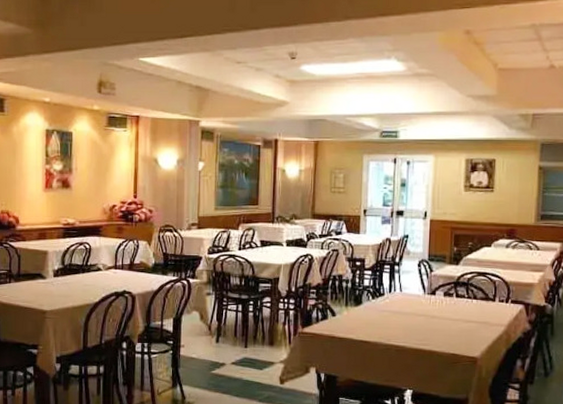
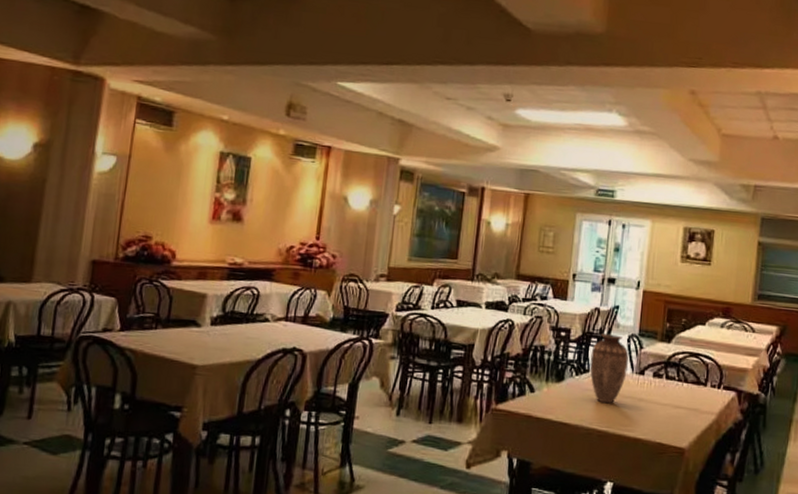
vase: none [385,261,420,322] -> present [590,333,629,404]

